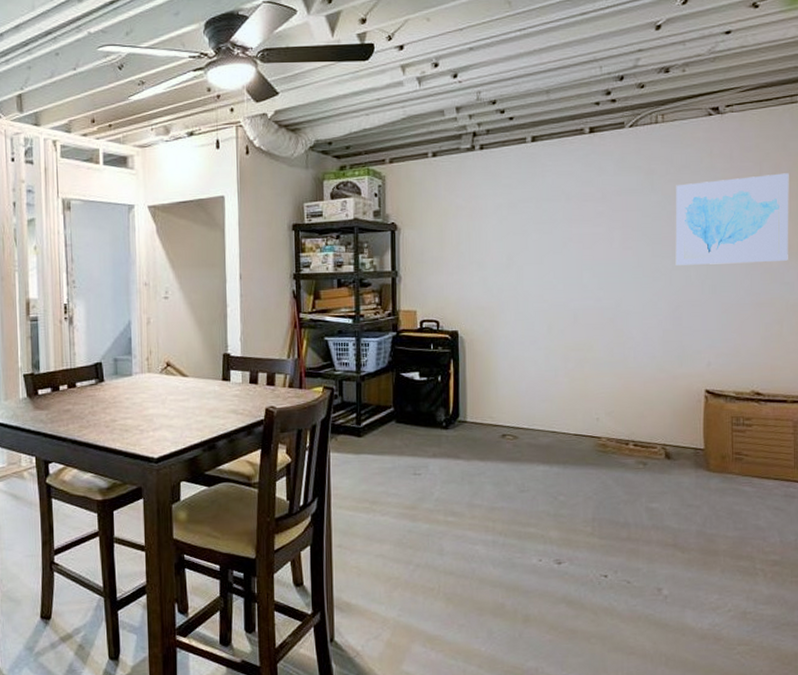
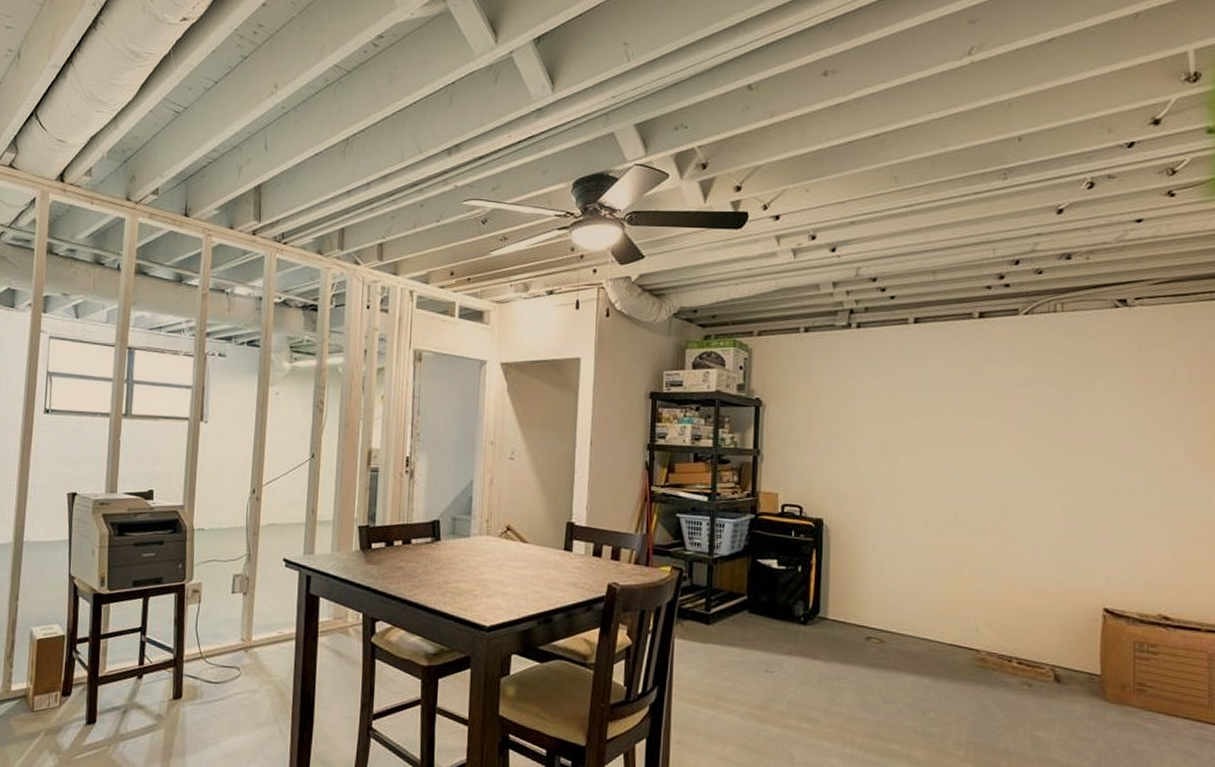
wall art: present [675,173,789,265] -> none [1072,375,1207,472]

